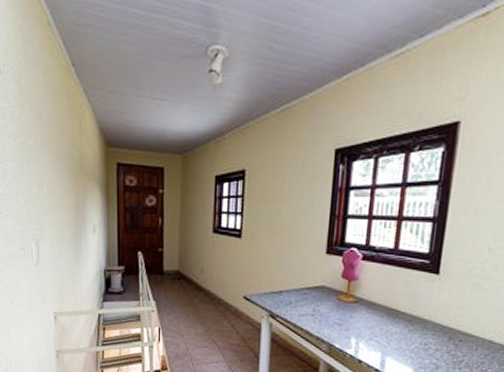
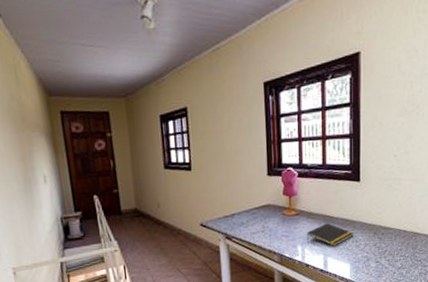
notepad: none [362,317,423,346] -> present [306,223,353,247]

